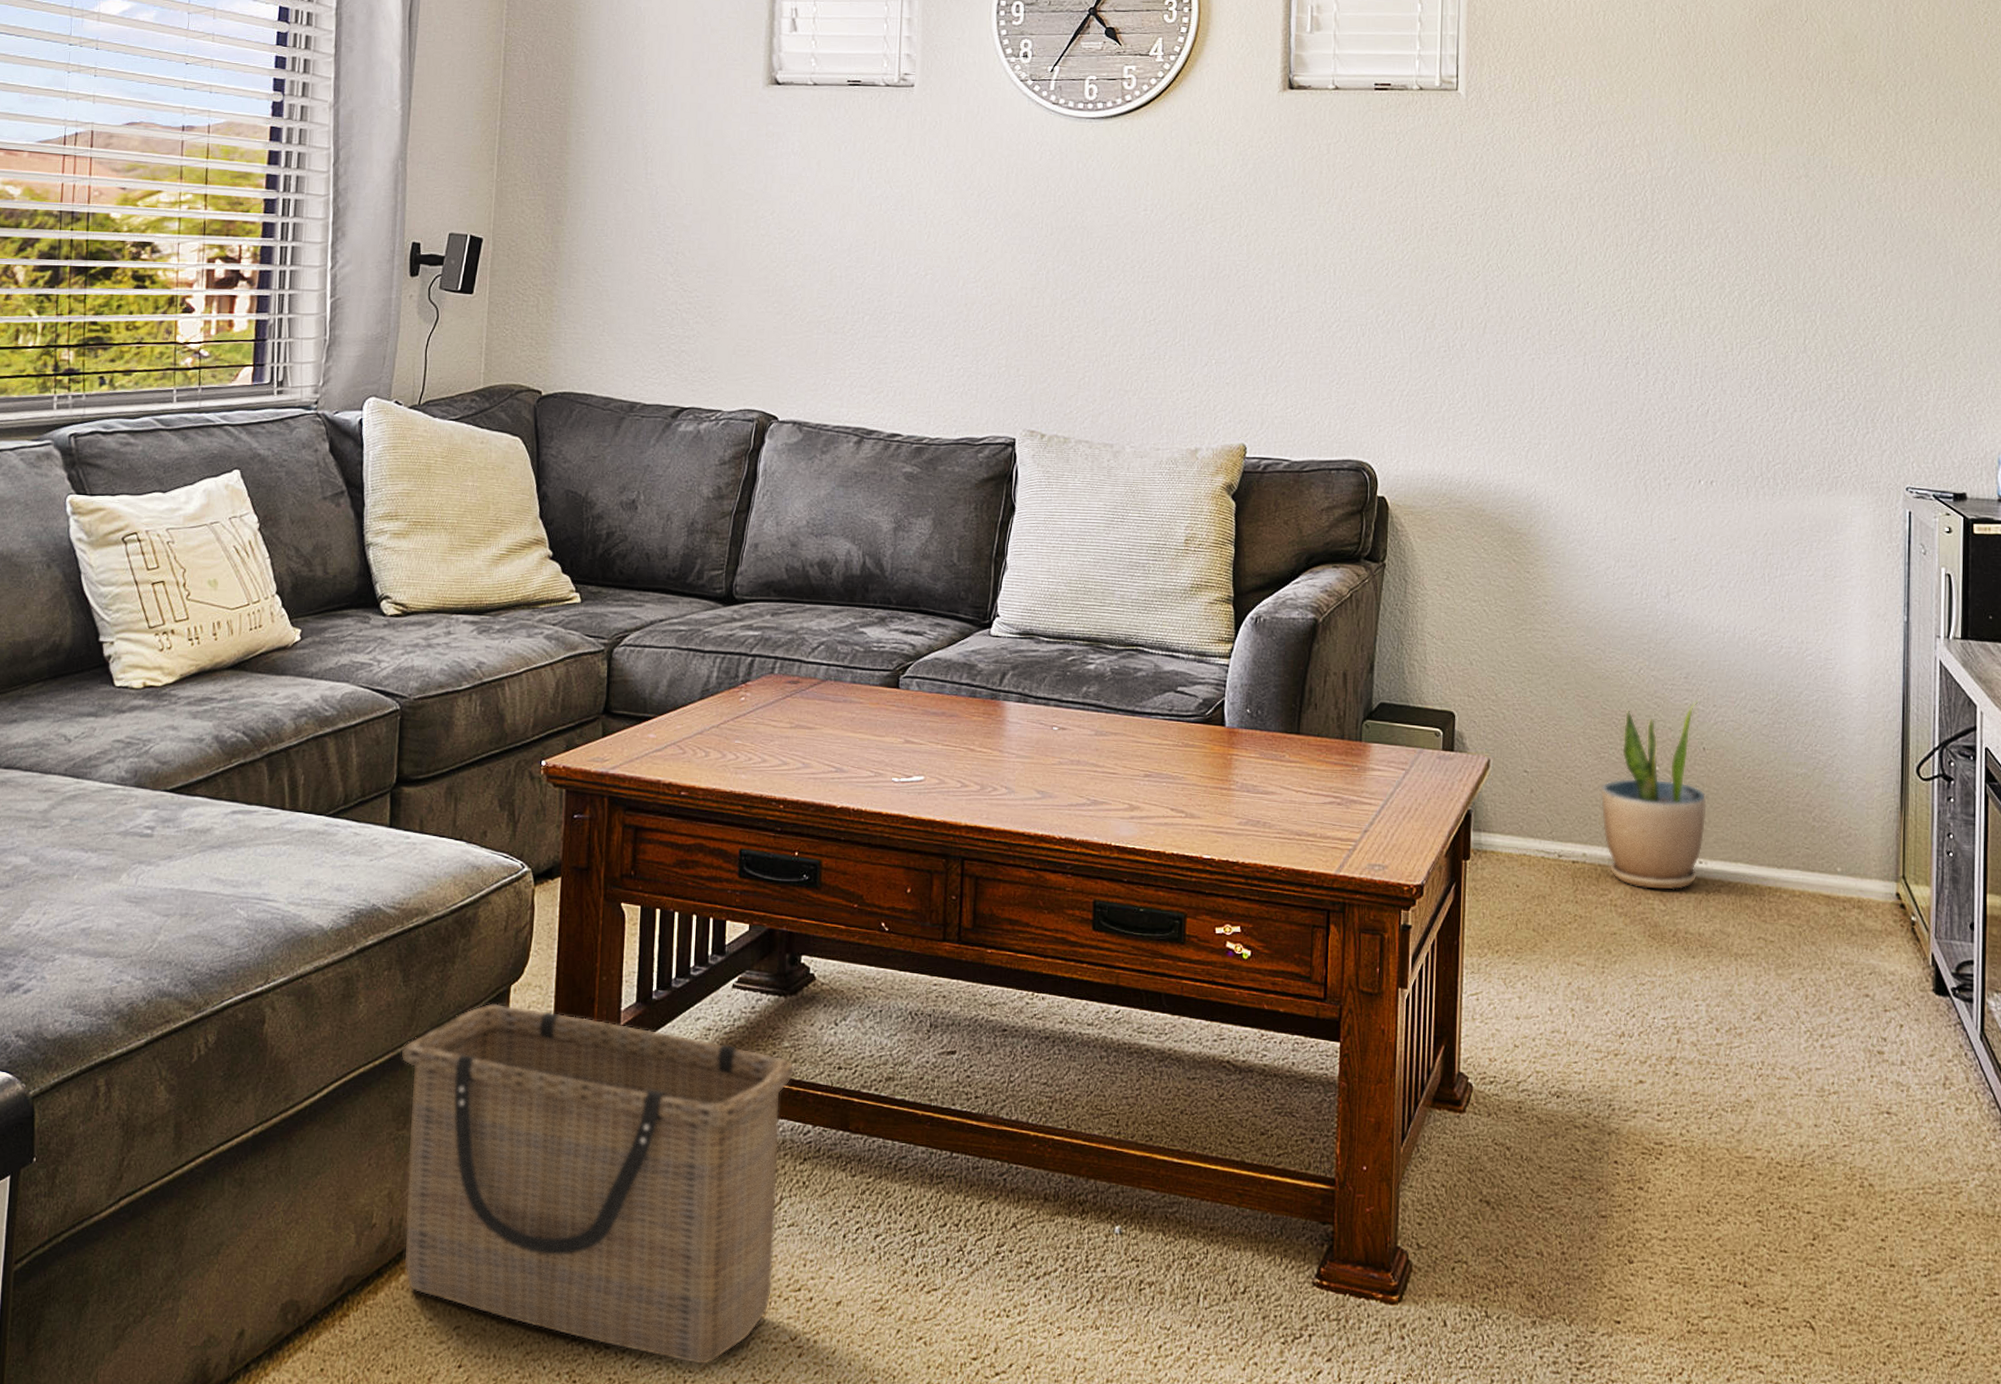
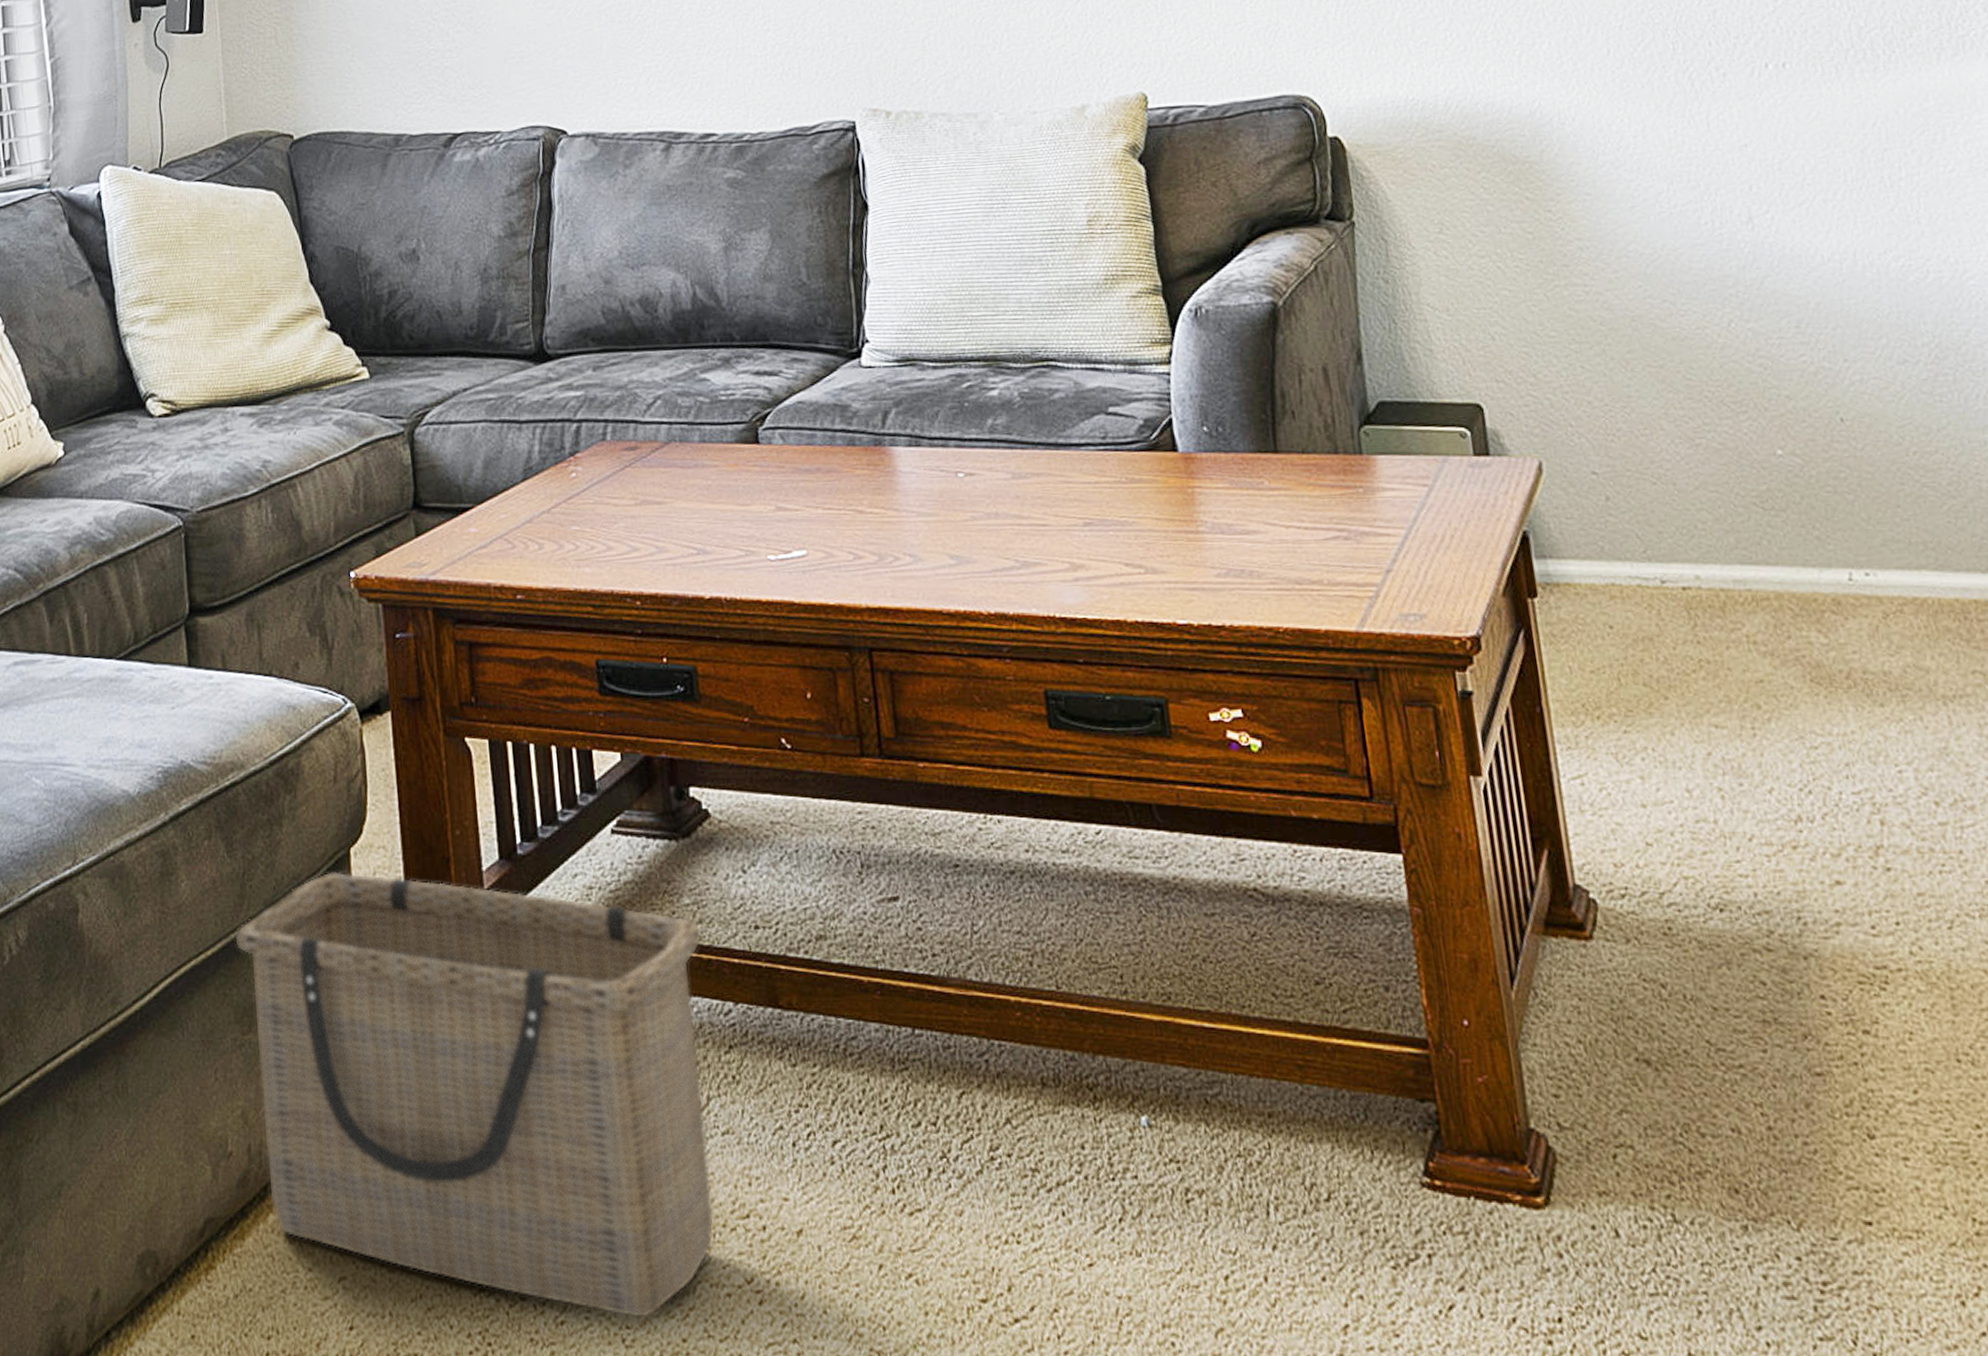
potted plant: present [1600,700,1707,890] -> none [1703,356,1866,617]

